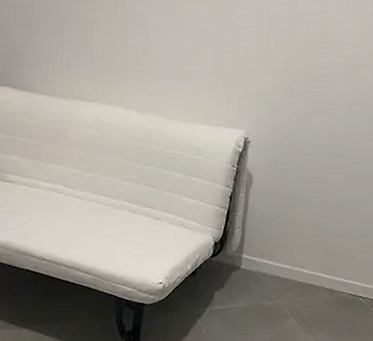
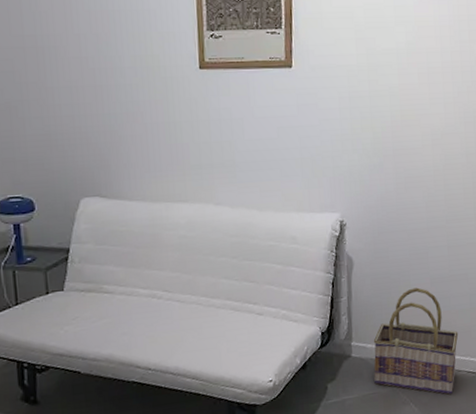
basket: none [260,210,345,313] -> present [373,287,459,395]

